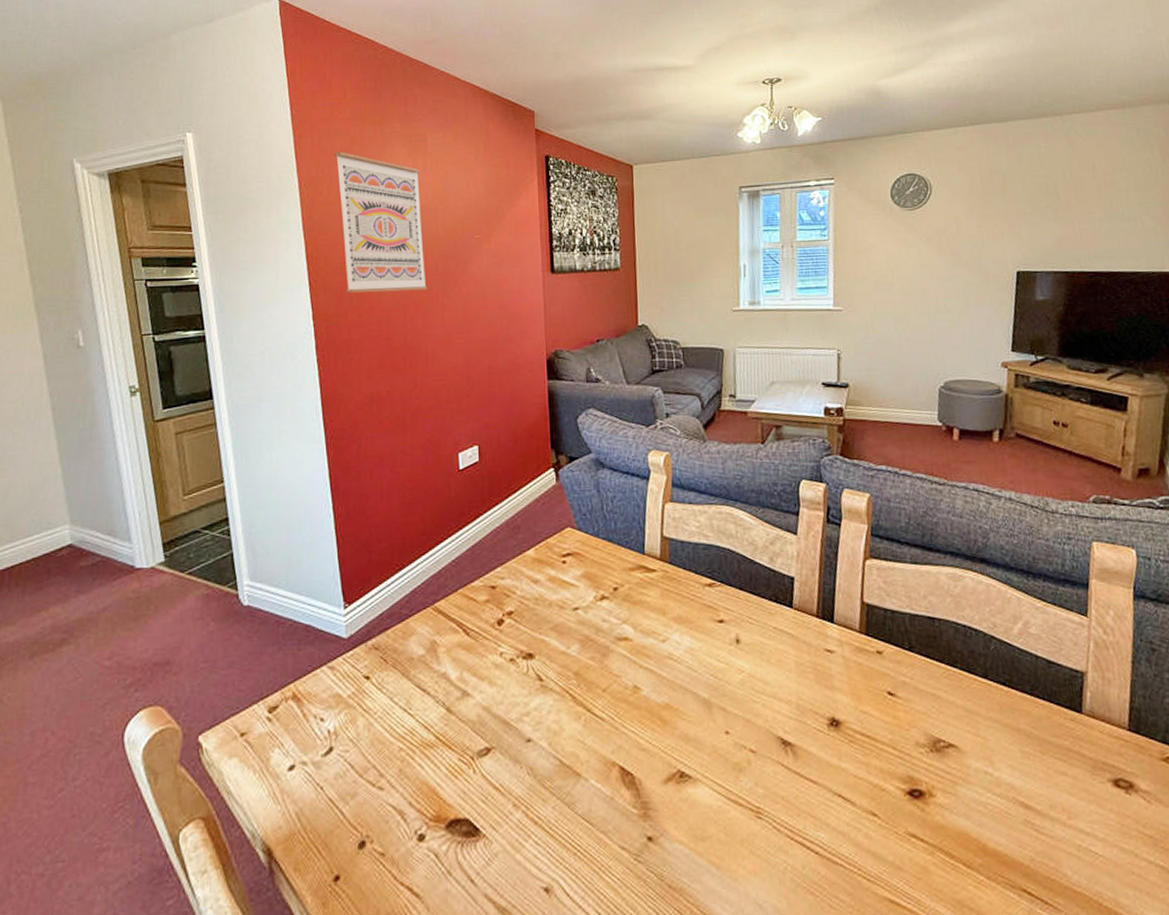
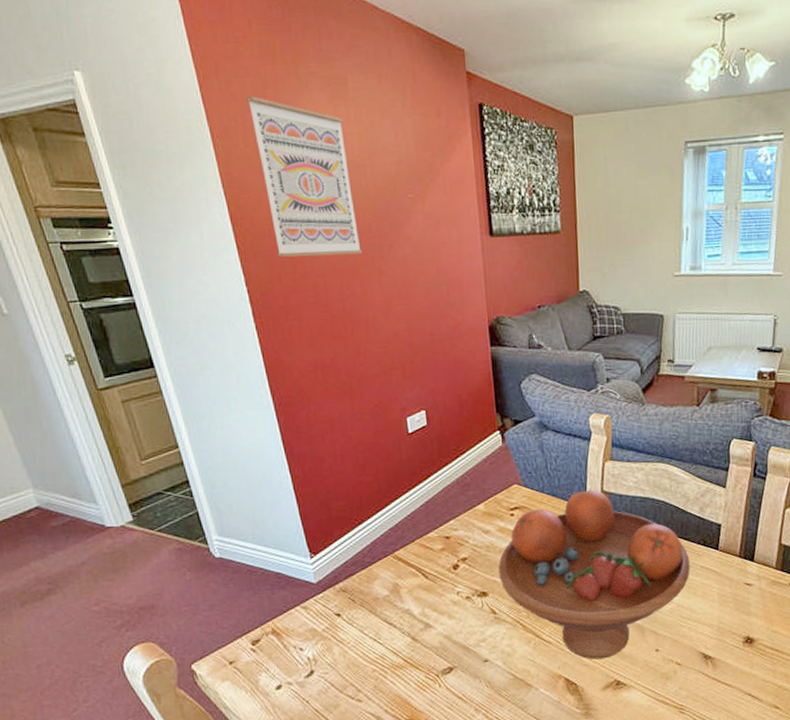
fruit bowl: none [547,534,762,743] -> present [498,489,690,660]

